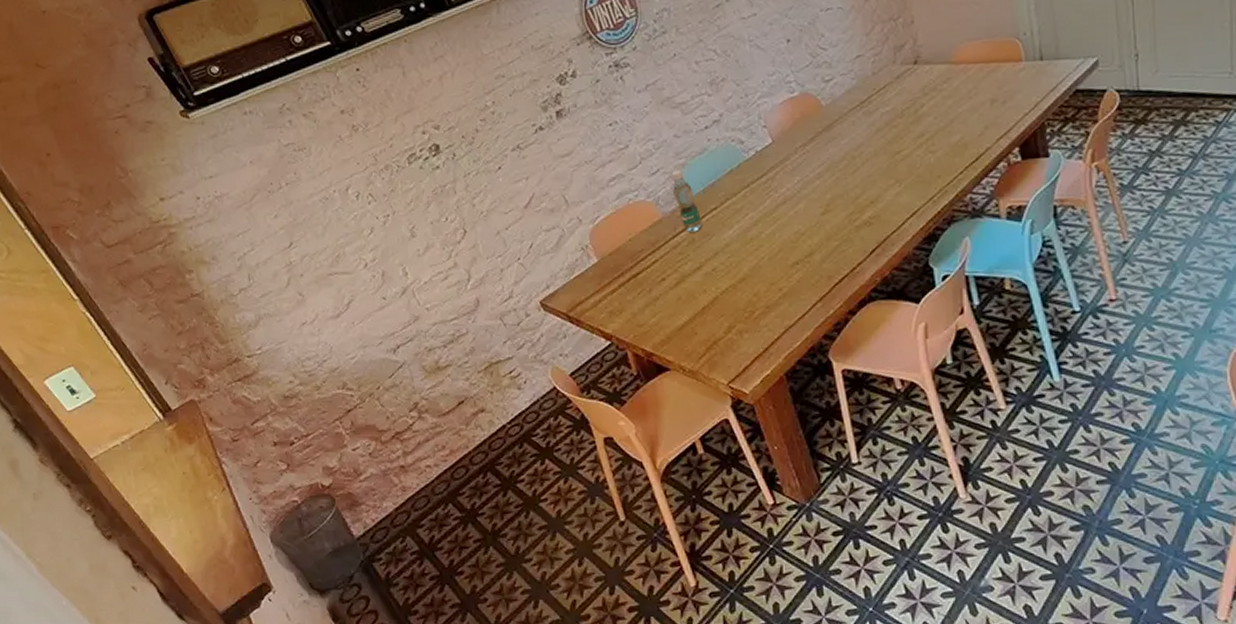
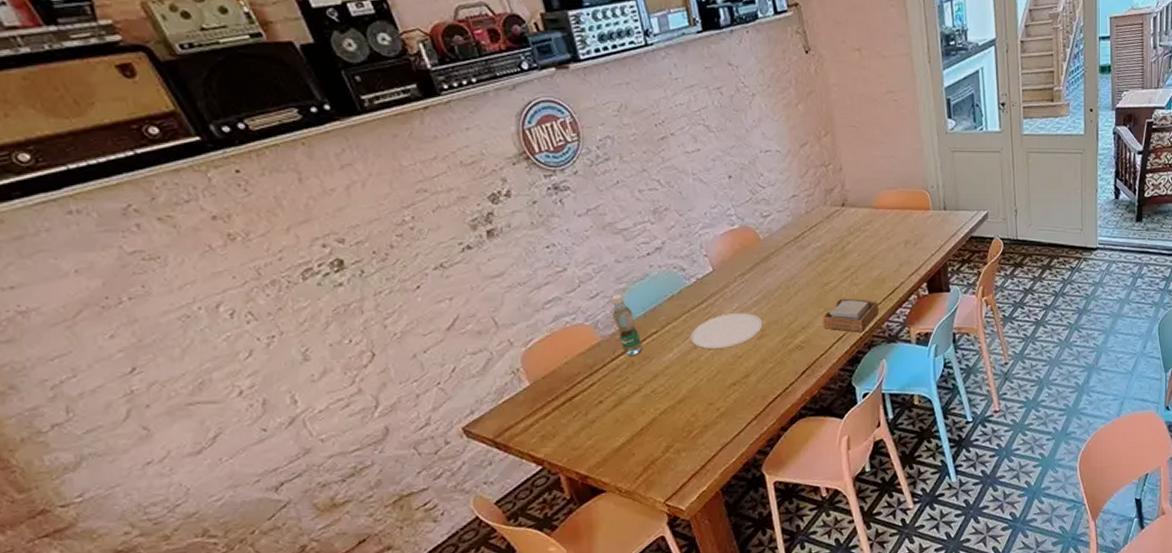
plate: none [750,187,827,226] -> present [690,313,763,349]
napkin holder: none [893,167,960,206] -> present [822,298,878,332]

